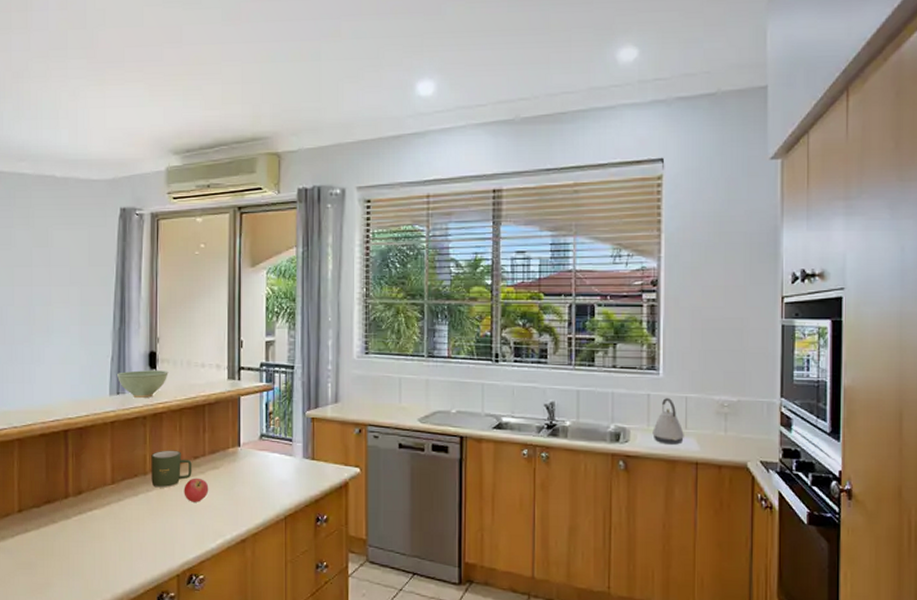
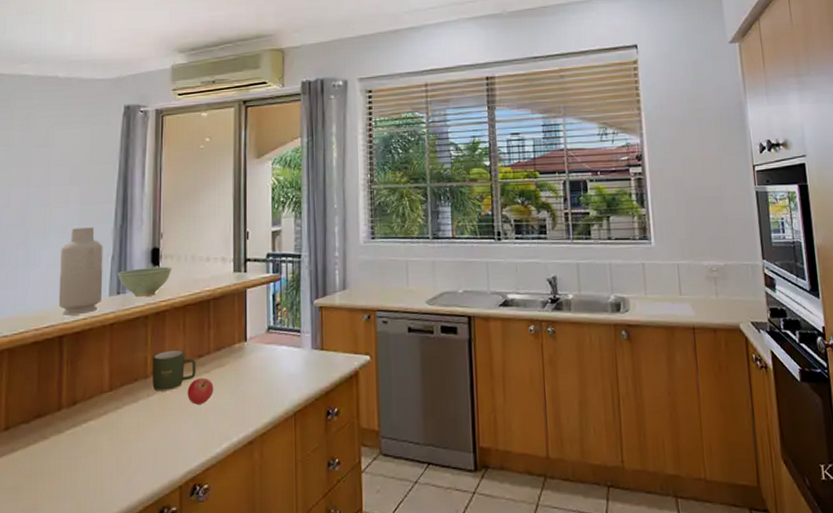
vase: none [62,328,103,412] -> present [58,227,103,315]
kettle: present [652,398,684,445] -> none [650,266,680,312]

